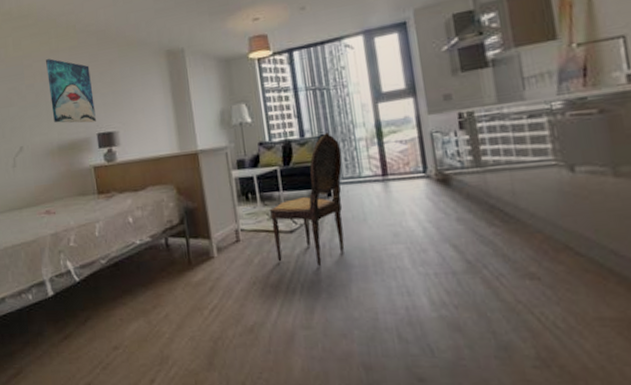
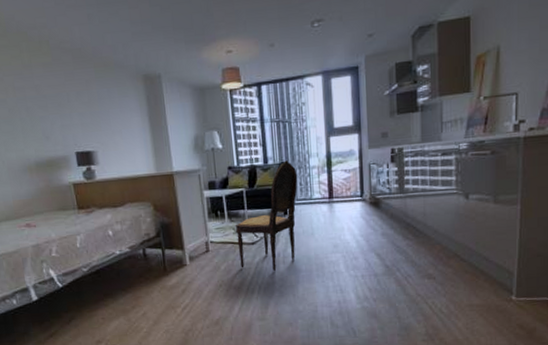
wall art: present [46,58,96,123] -> none [18,74,74,142]

